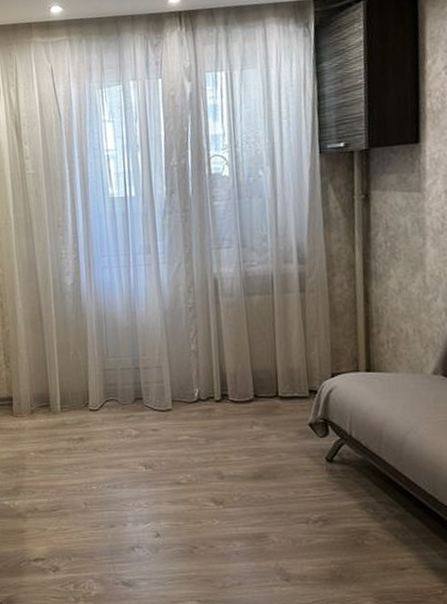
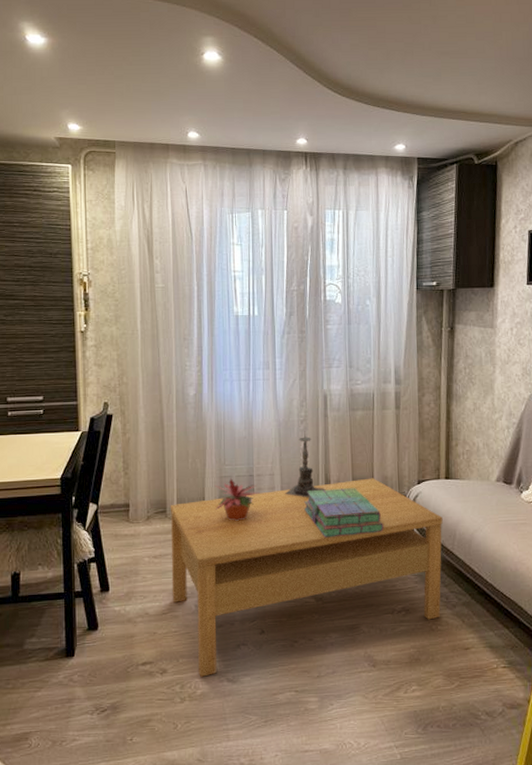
coffee table: none [53,370,367,578] -> present [170,478,443,677]
potted plant: none [98,371,147,416] -> present [214,478,259,521]
candle holder: none [175,319,221,393] -> present [285,431,326,498]
stack of books: none [197,382,292,436] -> present [304,488,384,538]

